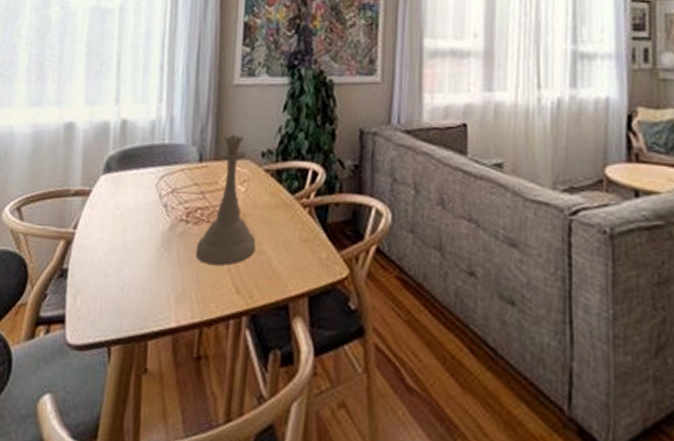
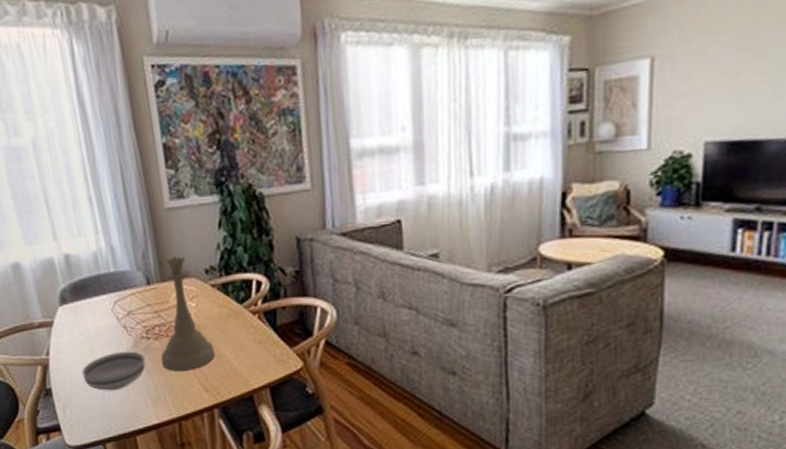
bowl: none [106,233,179,280] -> present [82,351,146,391]

